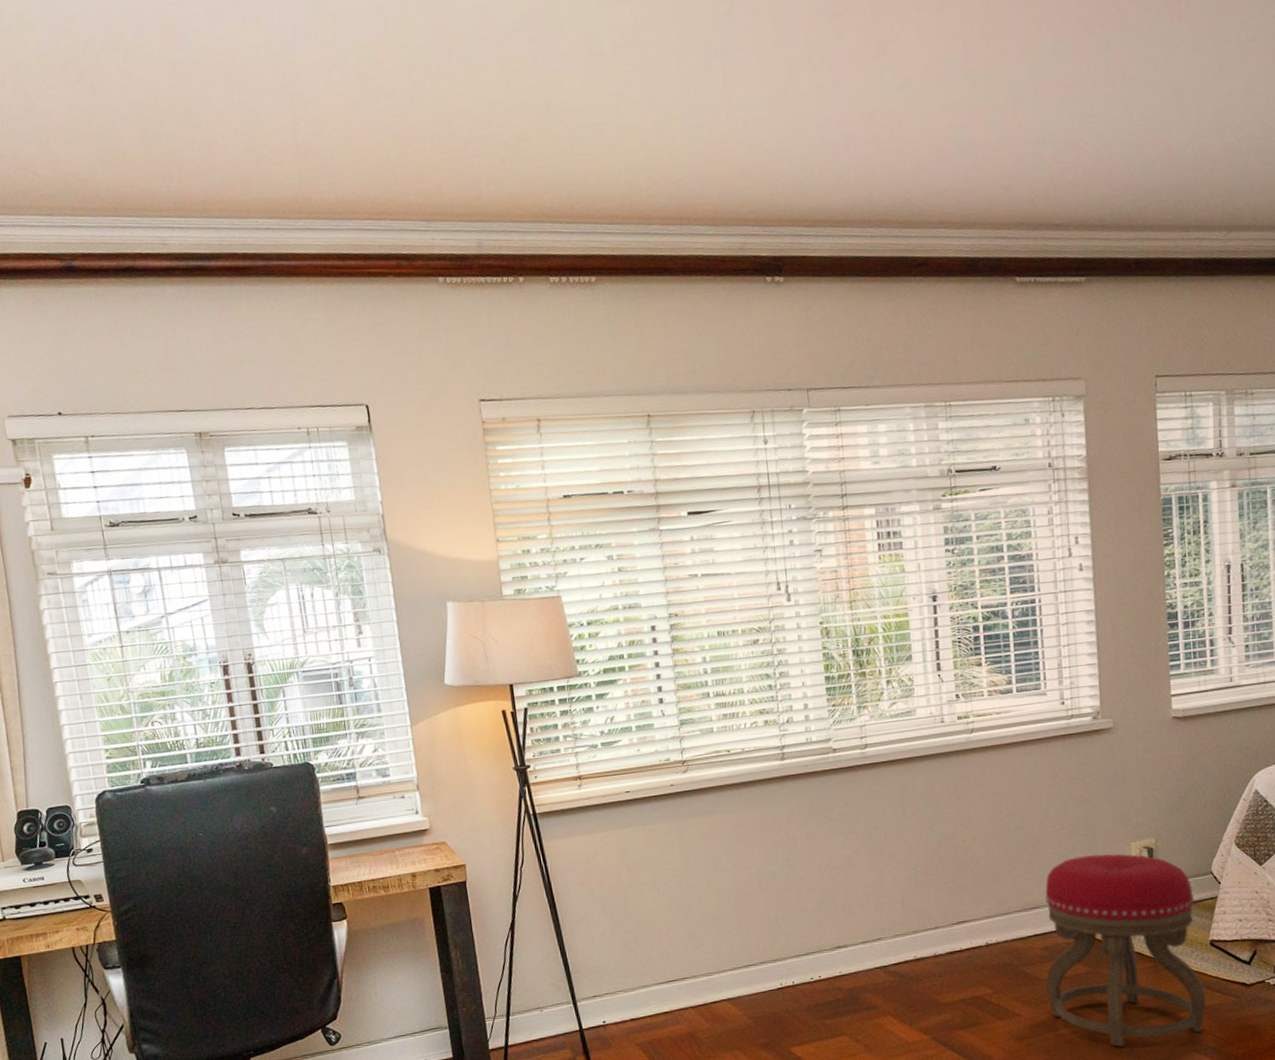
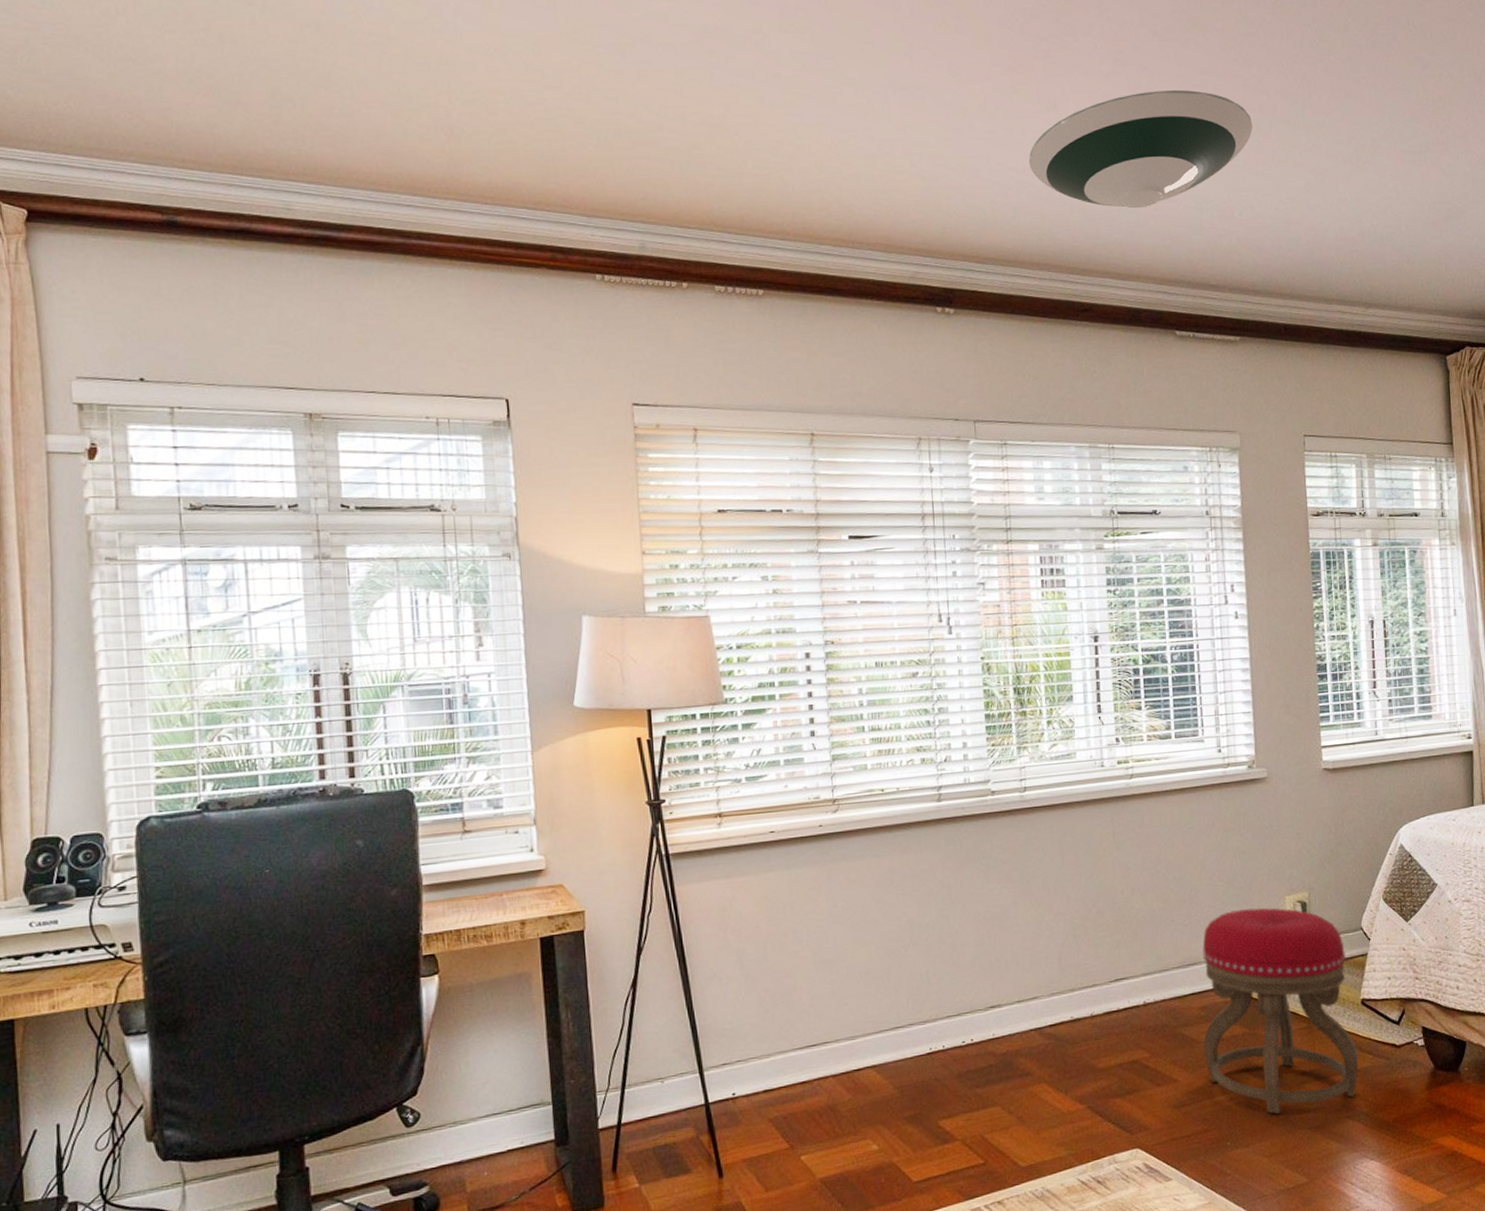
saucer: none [857,12,1101,152] -> present [1028,90,1252,209]

